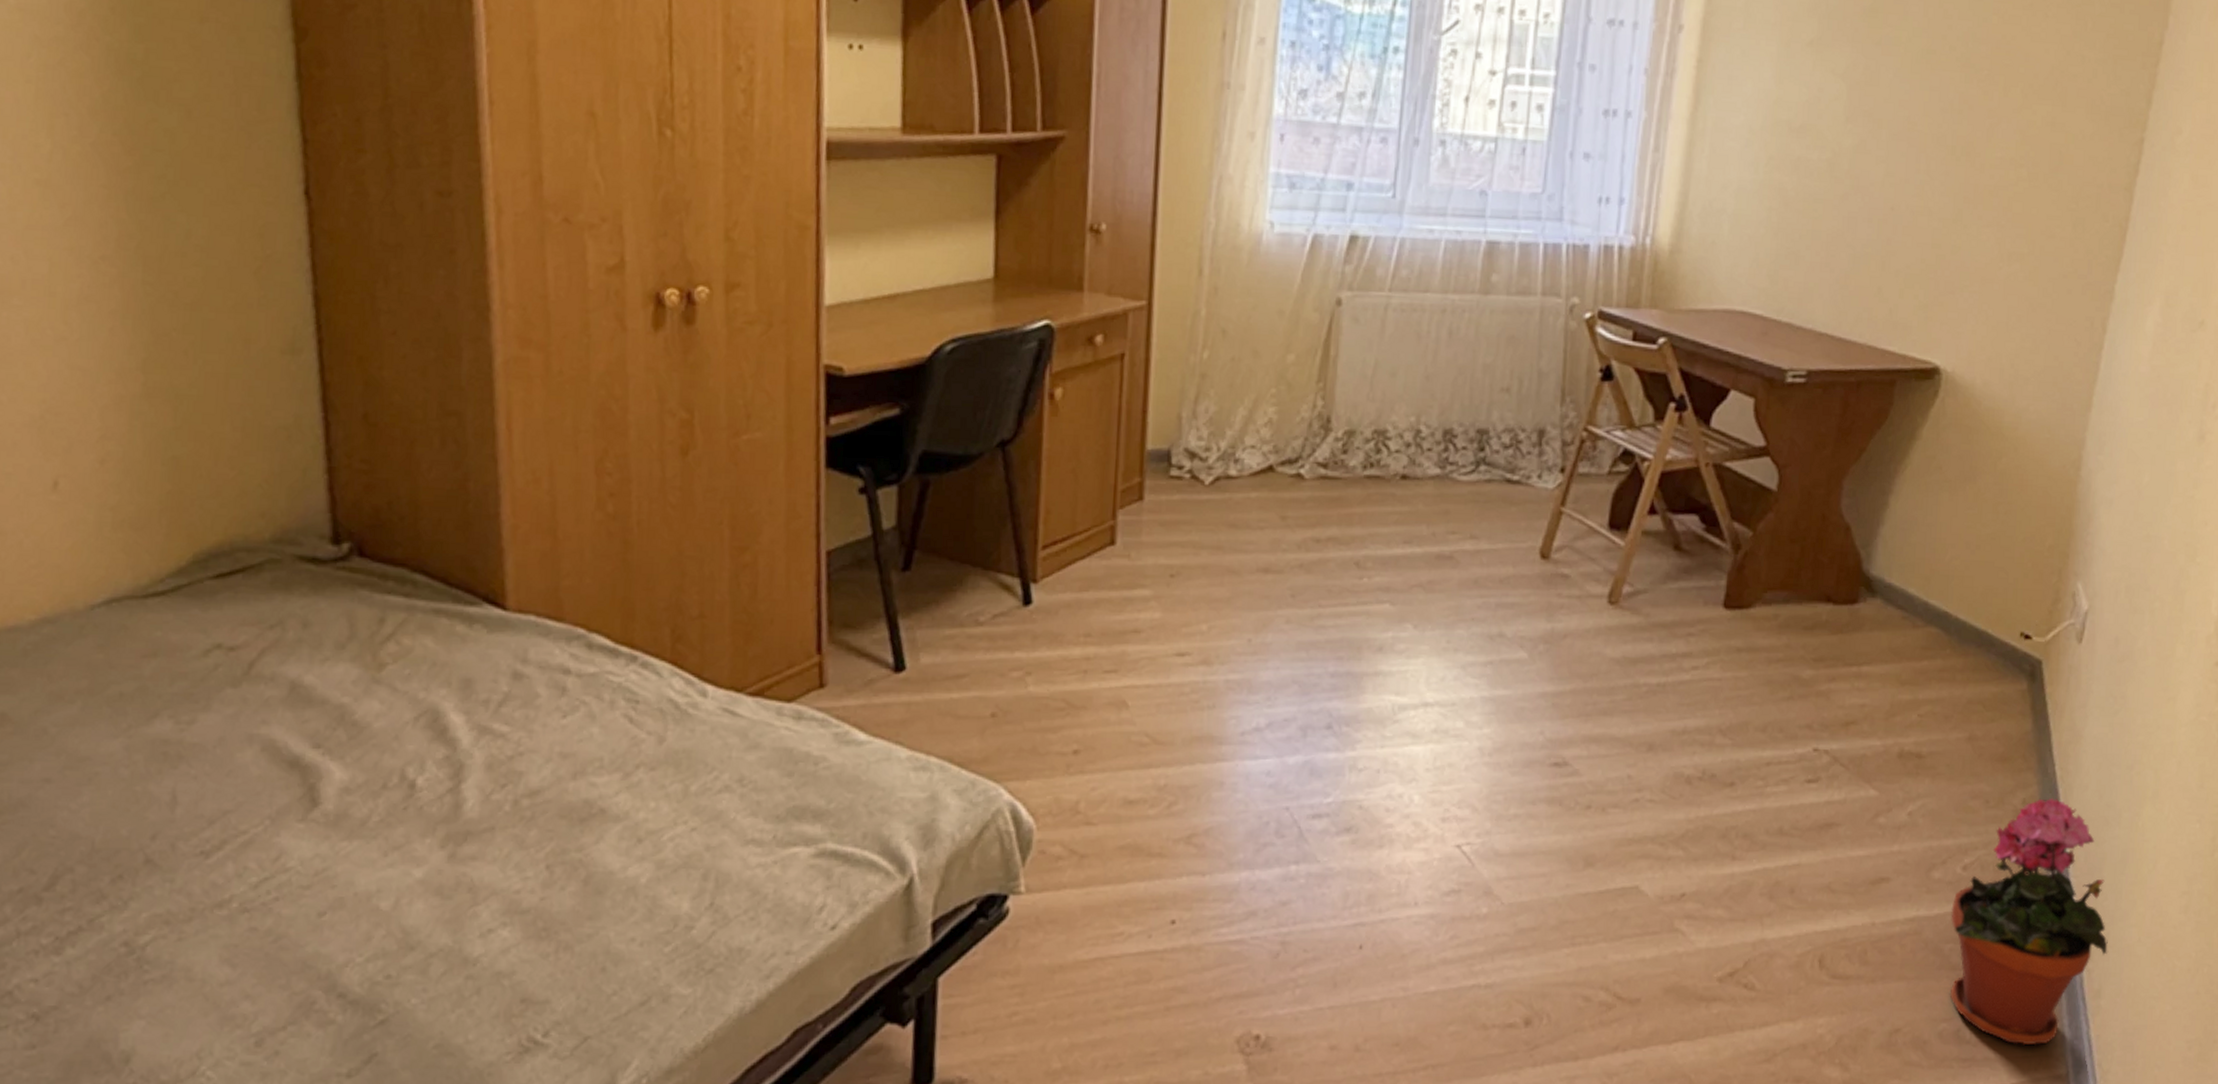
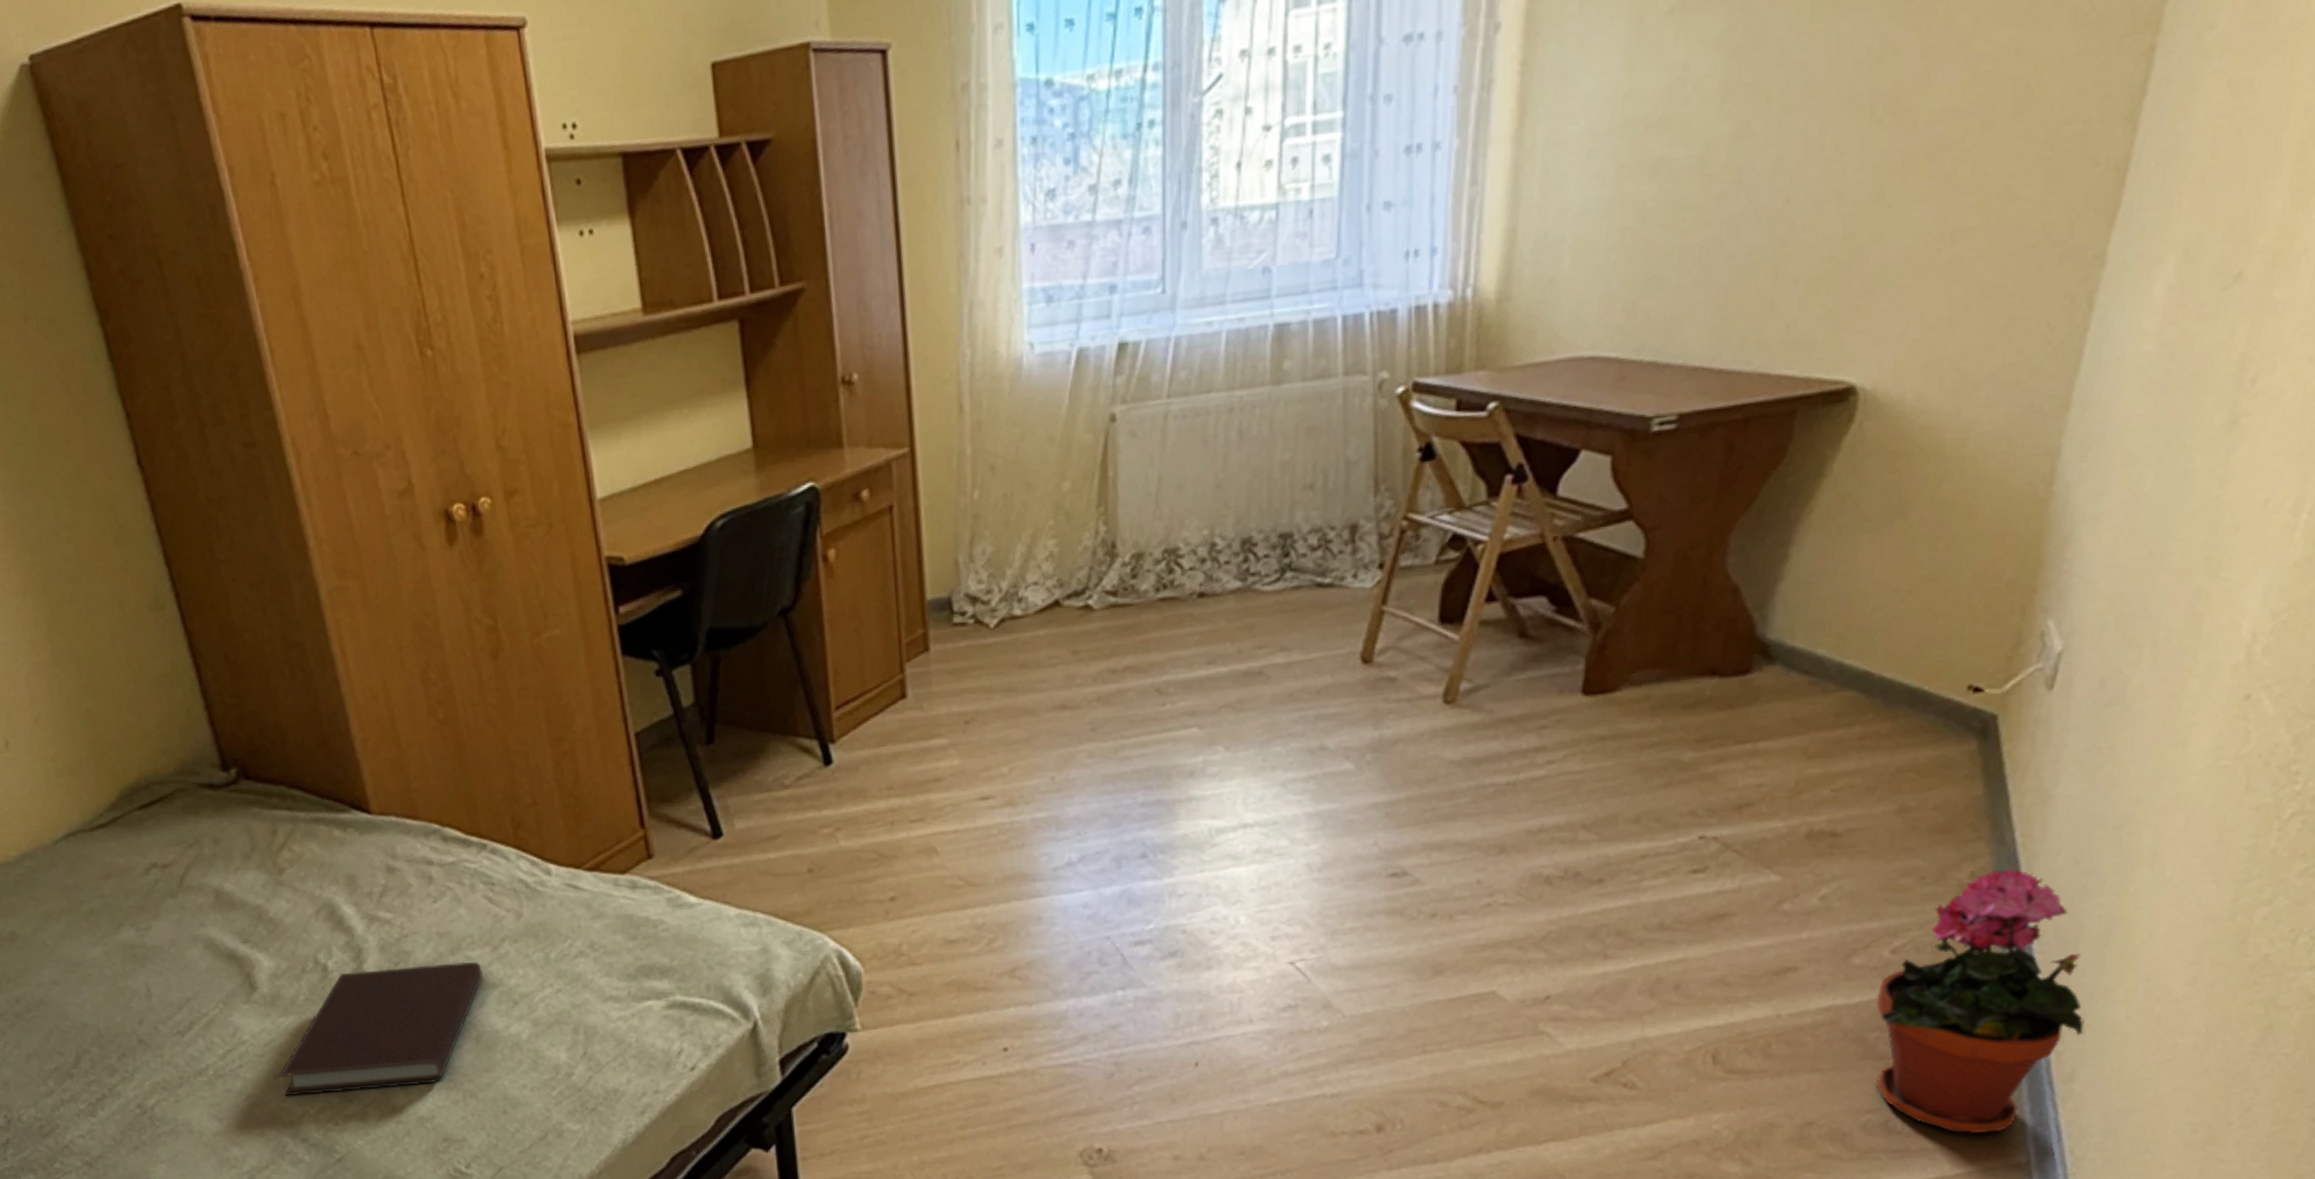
notebook: none [325,788,606,940] -> present [279,961,483,1096]

